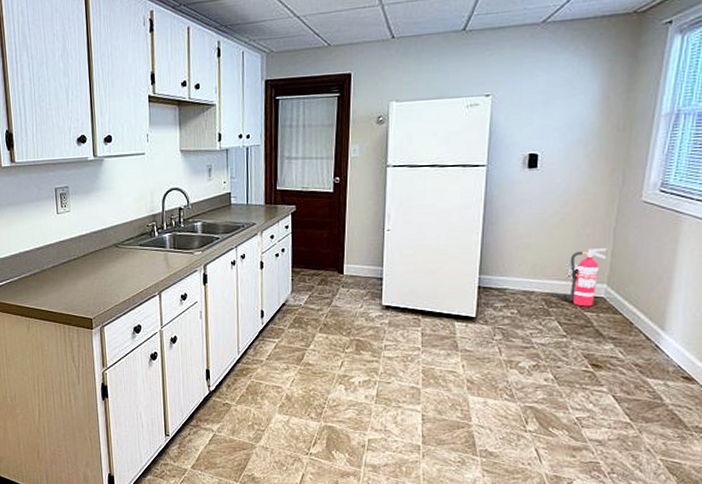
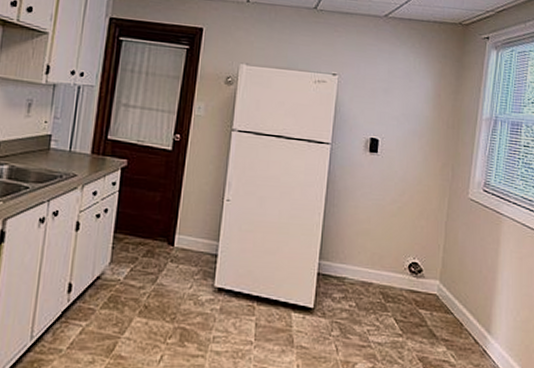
fire extinguisher: present [570,248,607,307] -> none [406,242,440,304]

